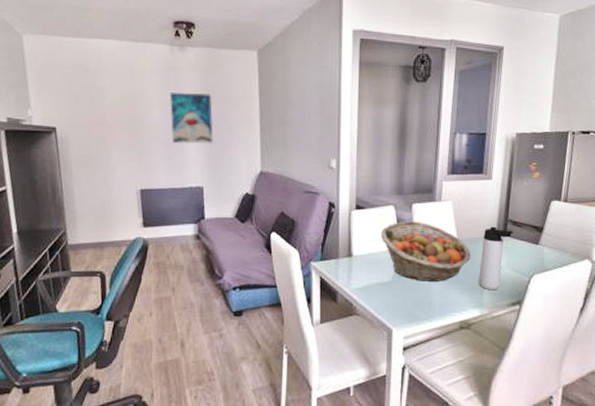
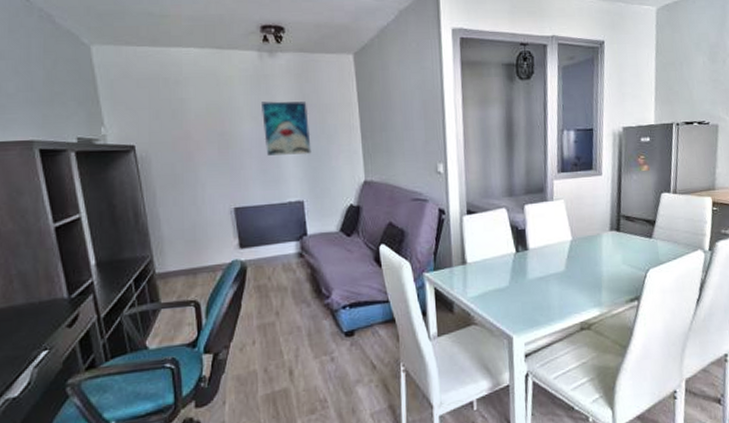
fruit basket: present [380,221,471,281] -> none [494,222,587,284]
thermos bottle: present [478,226,513,291] -> none [595,223,626,288]

